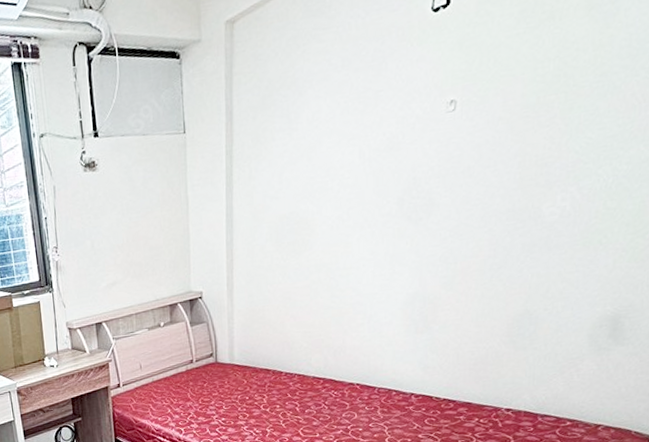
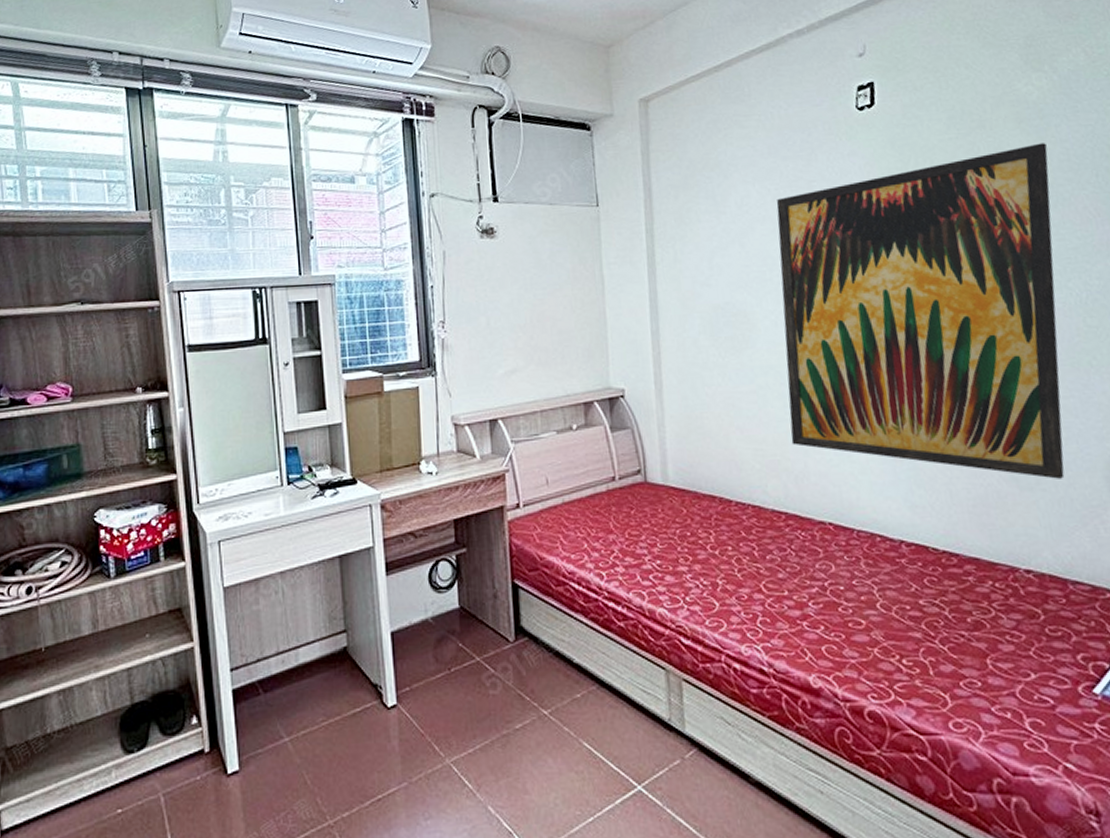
wall art: none [334,29,611,340] -> present [776,143,1065,479]

